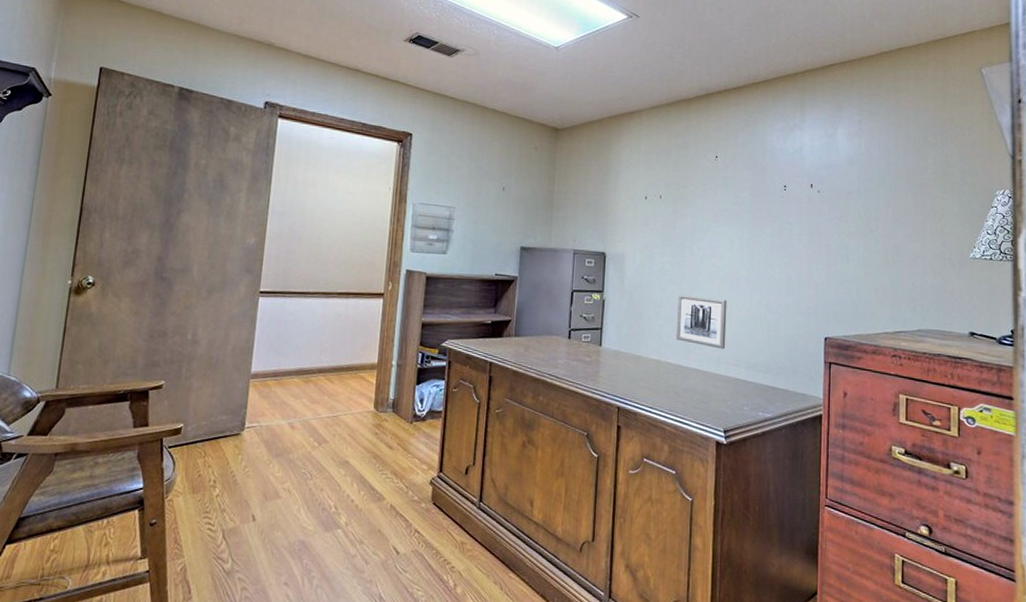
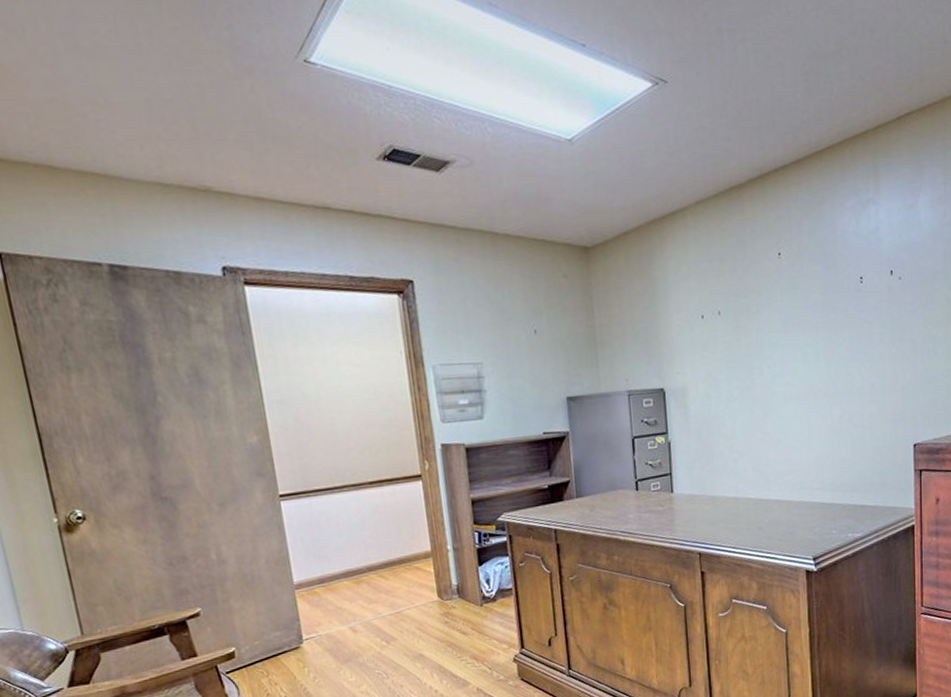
wall art: present [676,295,727,349] -> none [751,420,808,475]

